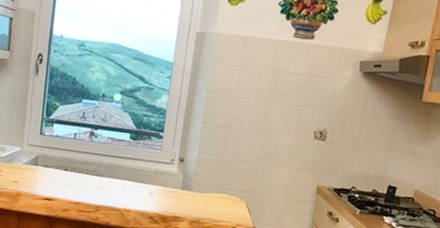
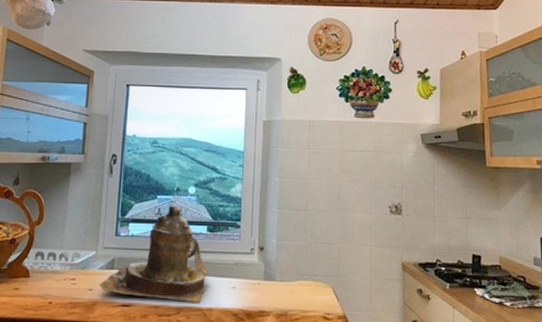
teapot: none [24,110,129,203] -> present [99,205,208,302]

